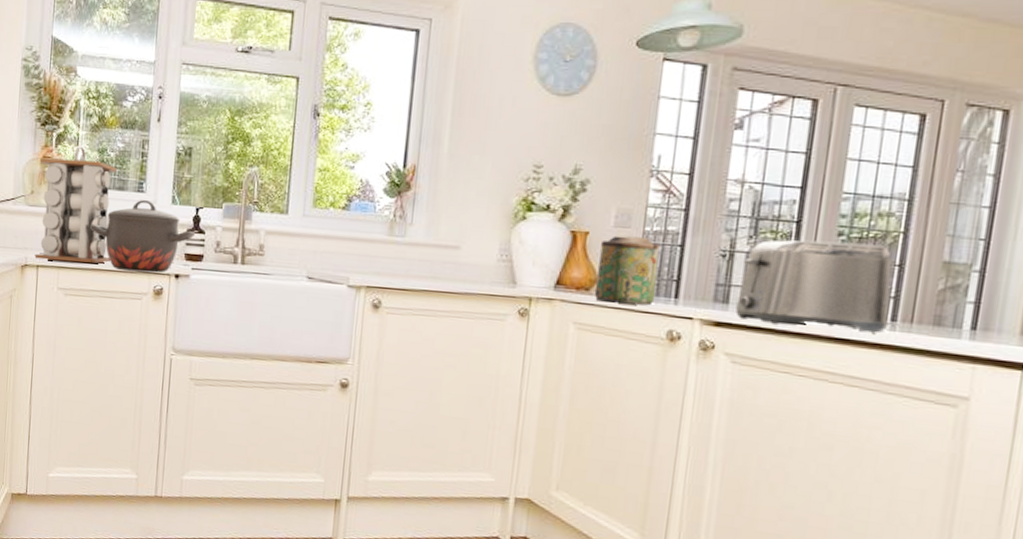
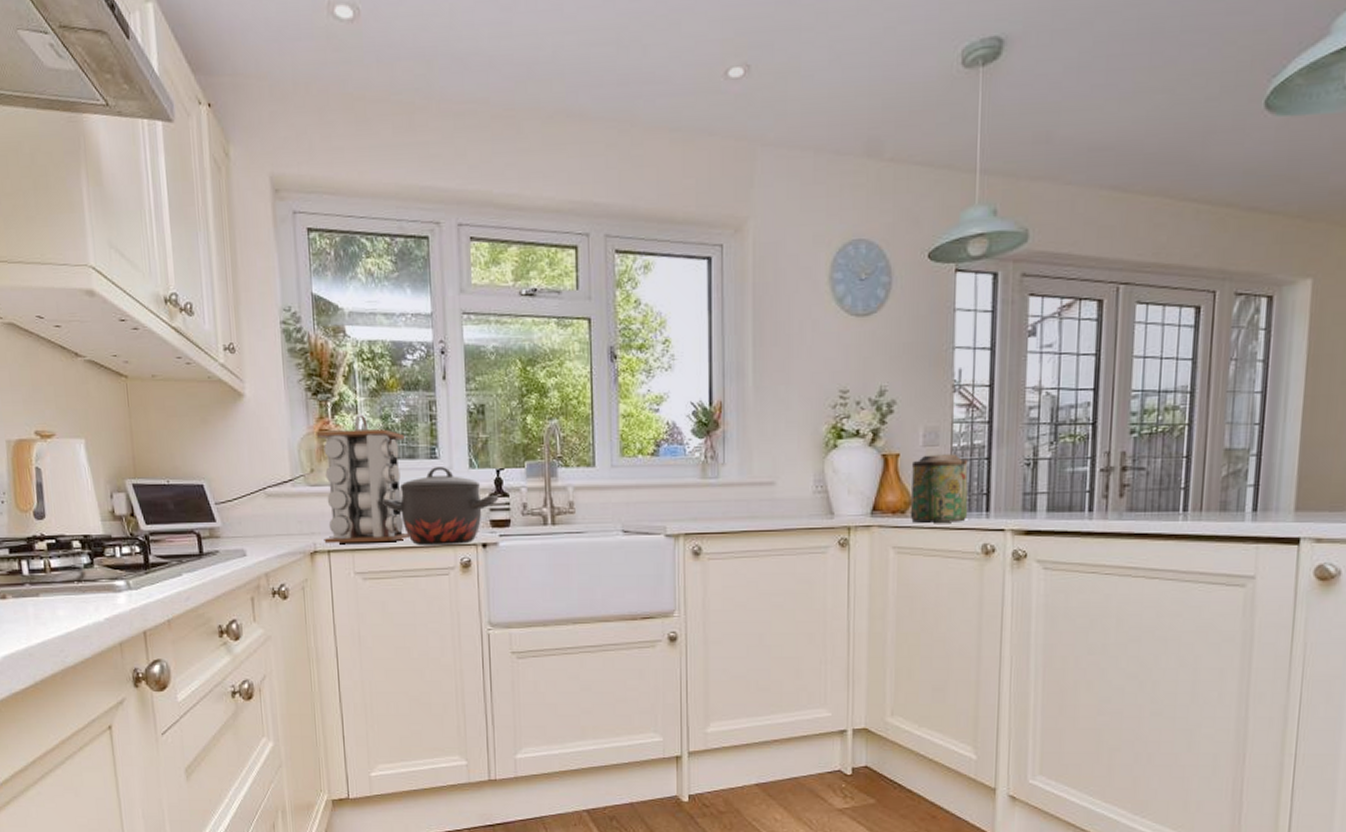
toaster: present [735,240,892,333] -> none [1043,439,1181,528]

